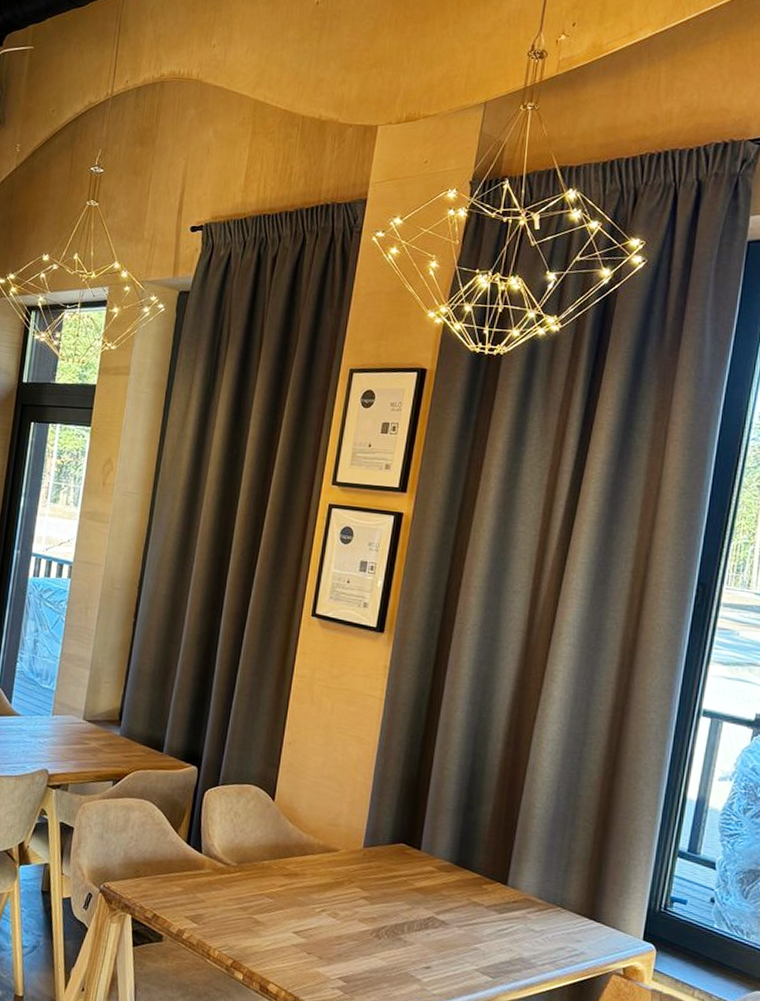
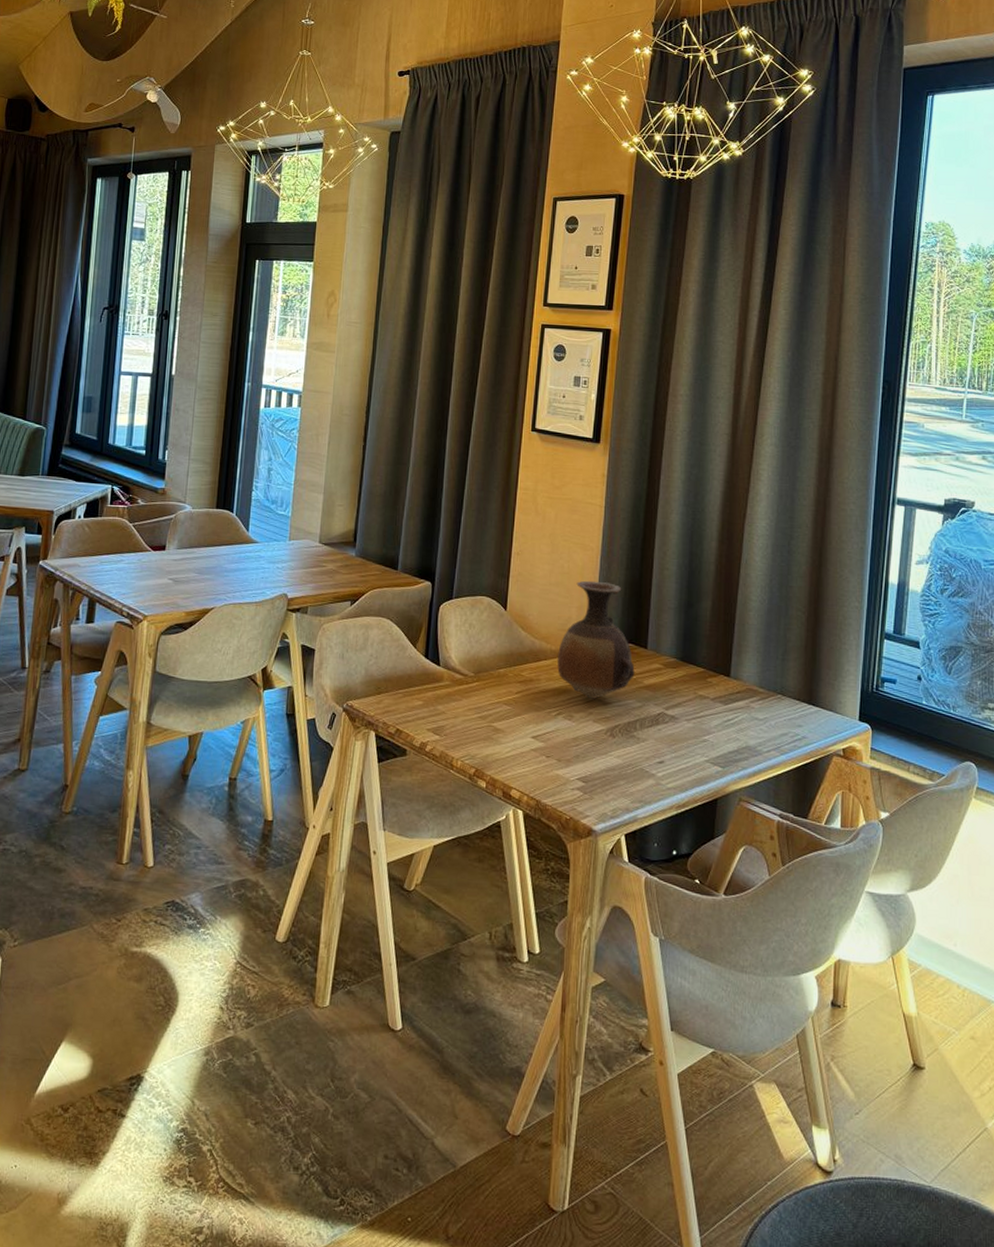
vase: none [324,775,407,898] -> present [557,580,635,699]

